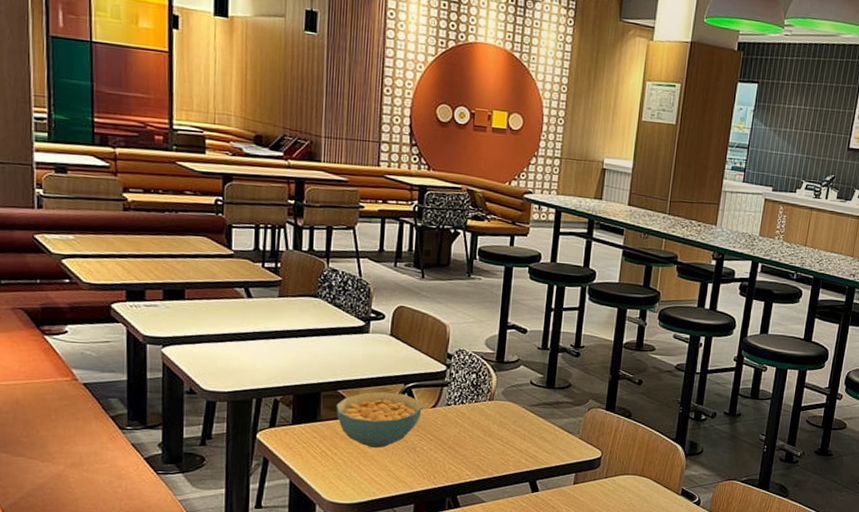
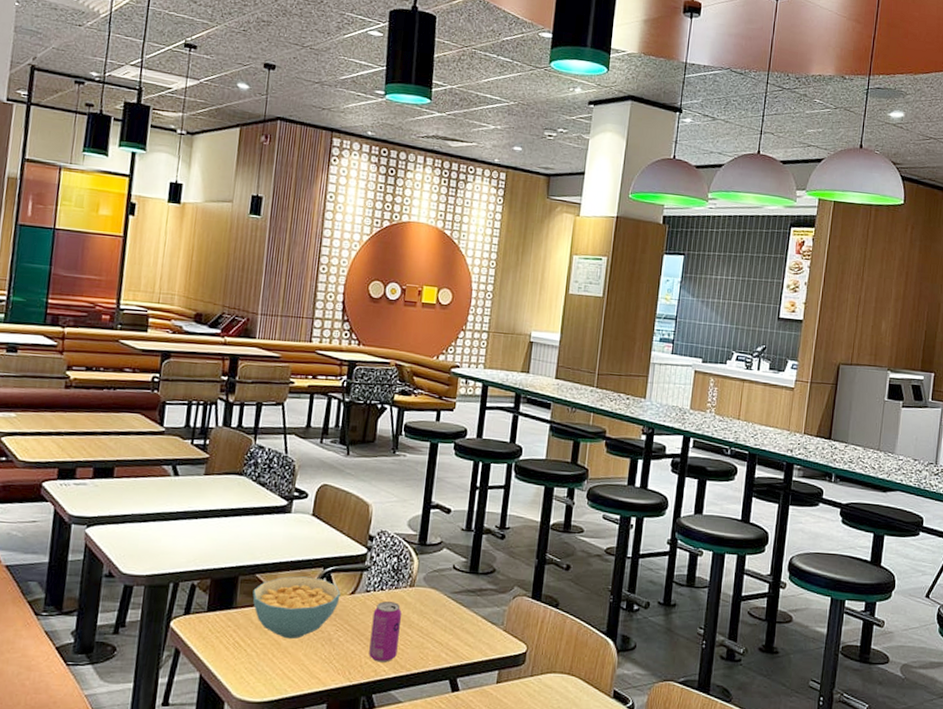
beverage can: none [452,413,483,468] -> present [369,600,402,663]

